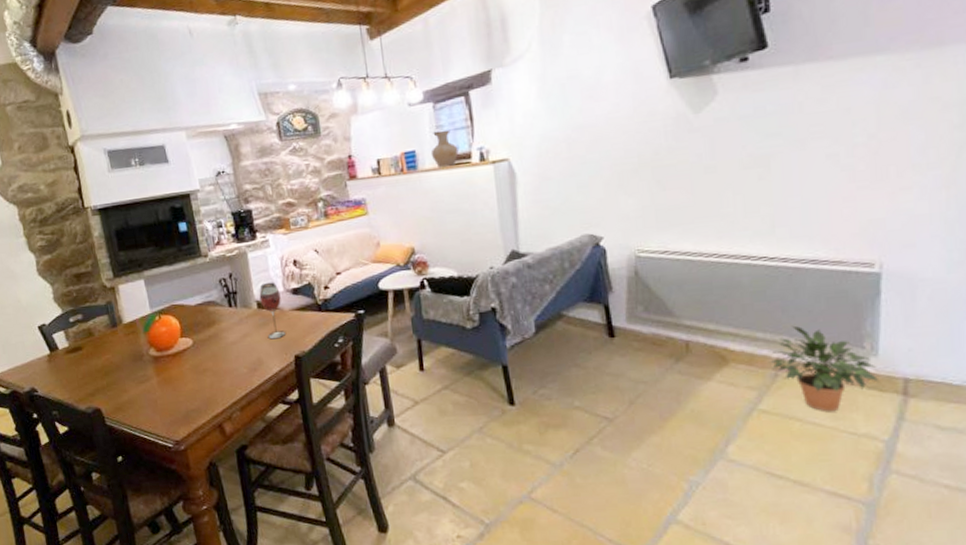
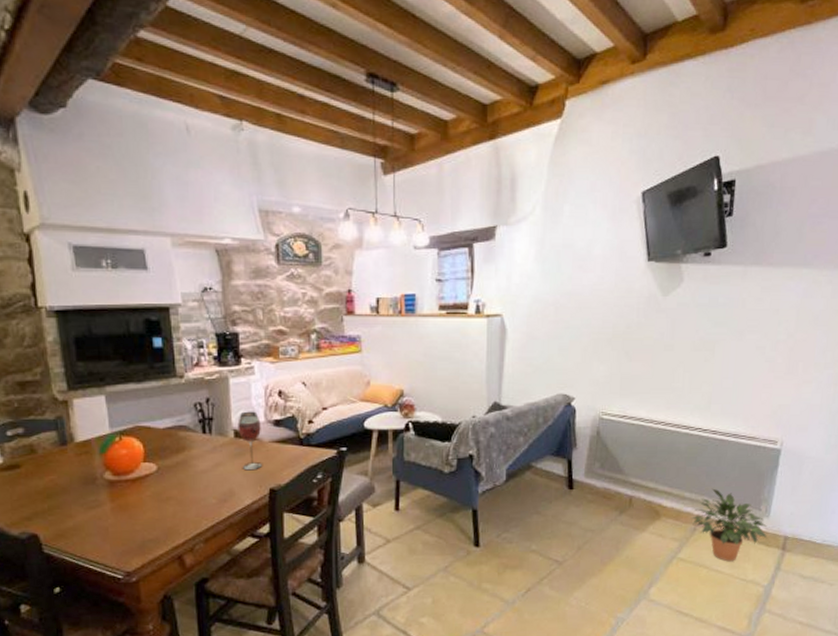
vase: present [431,129,459,169] -> none [430,278,457,315]

